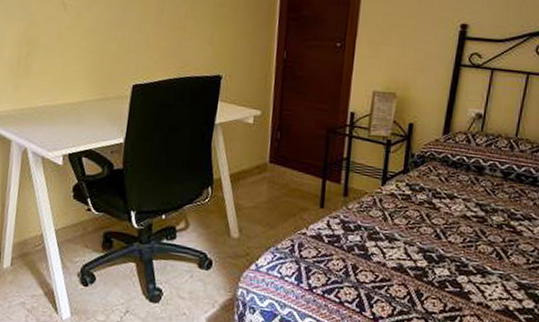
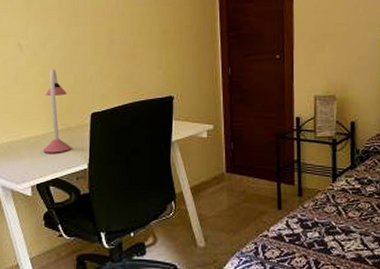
desk lamp: none [78,33,110,123] -> present [42,69,72,153]

